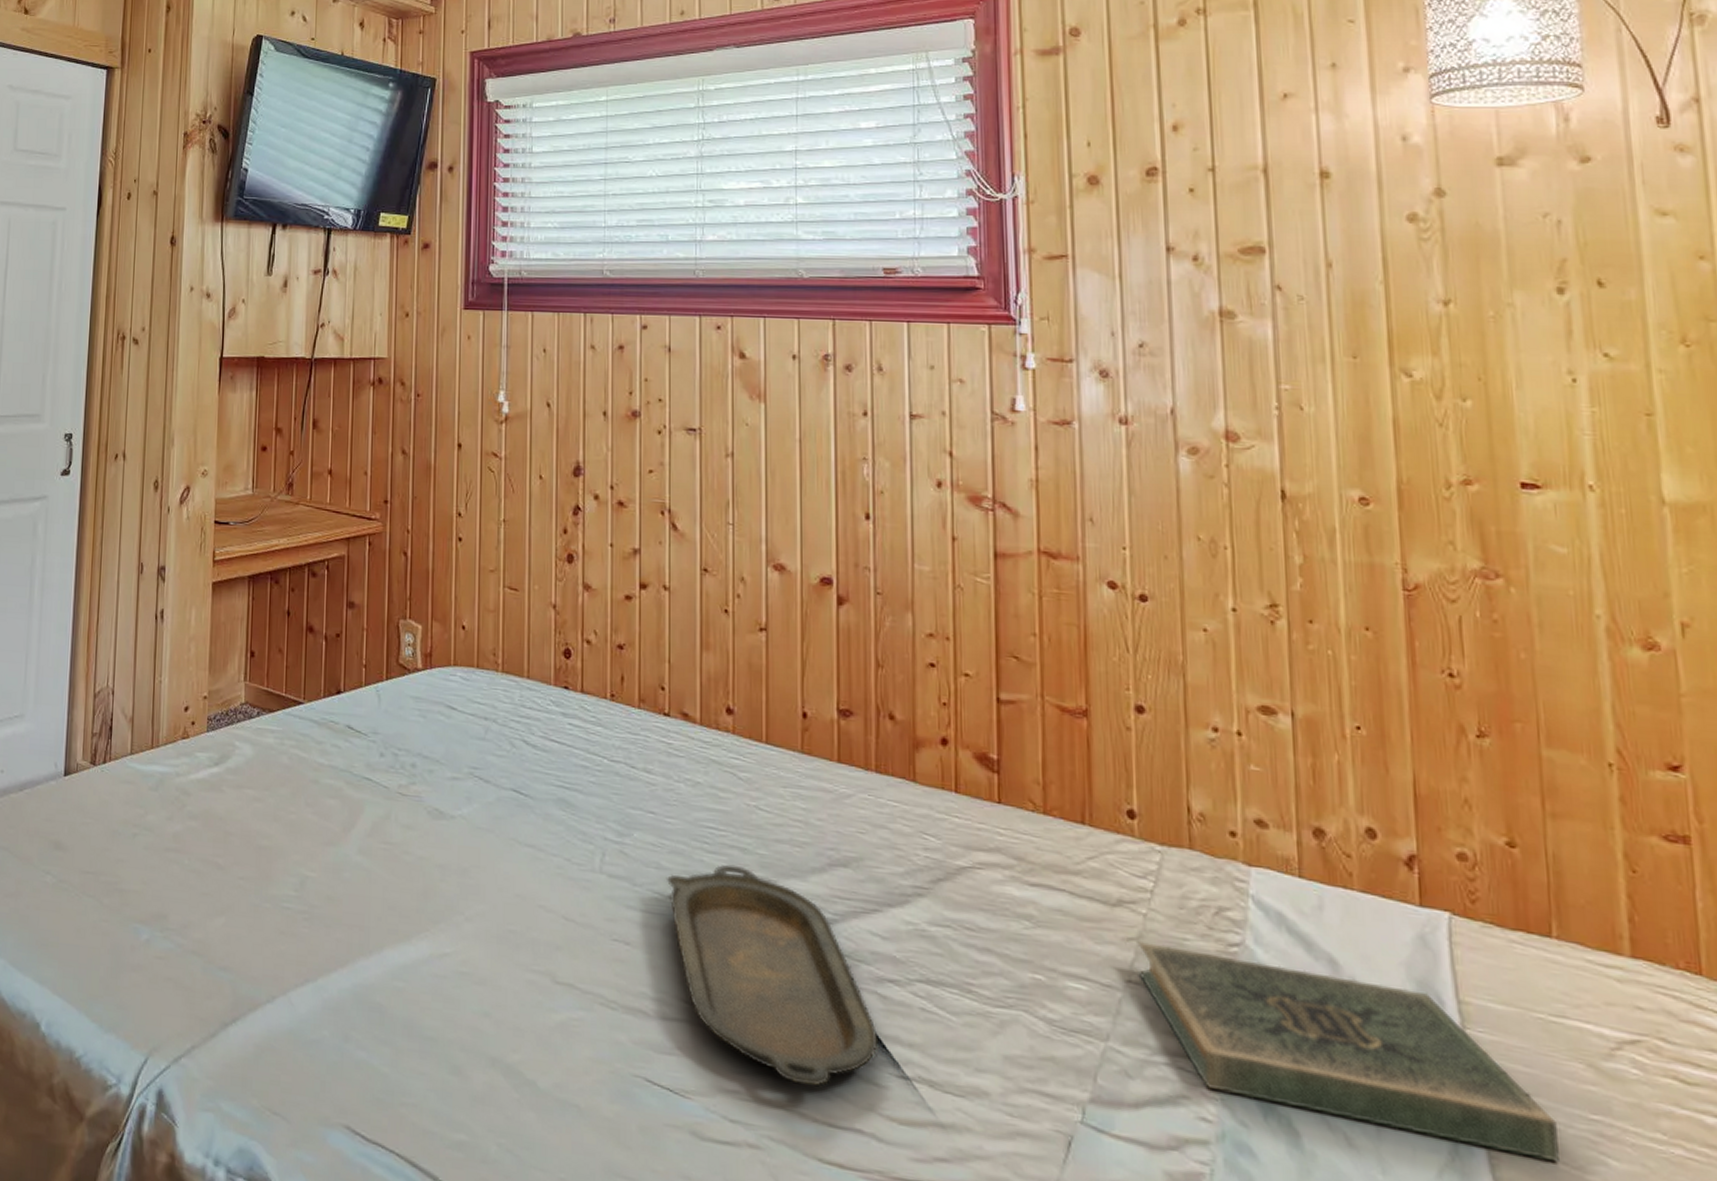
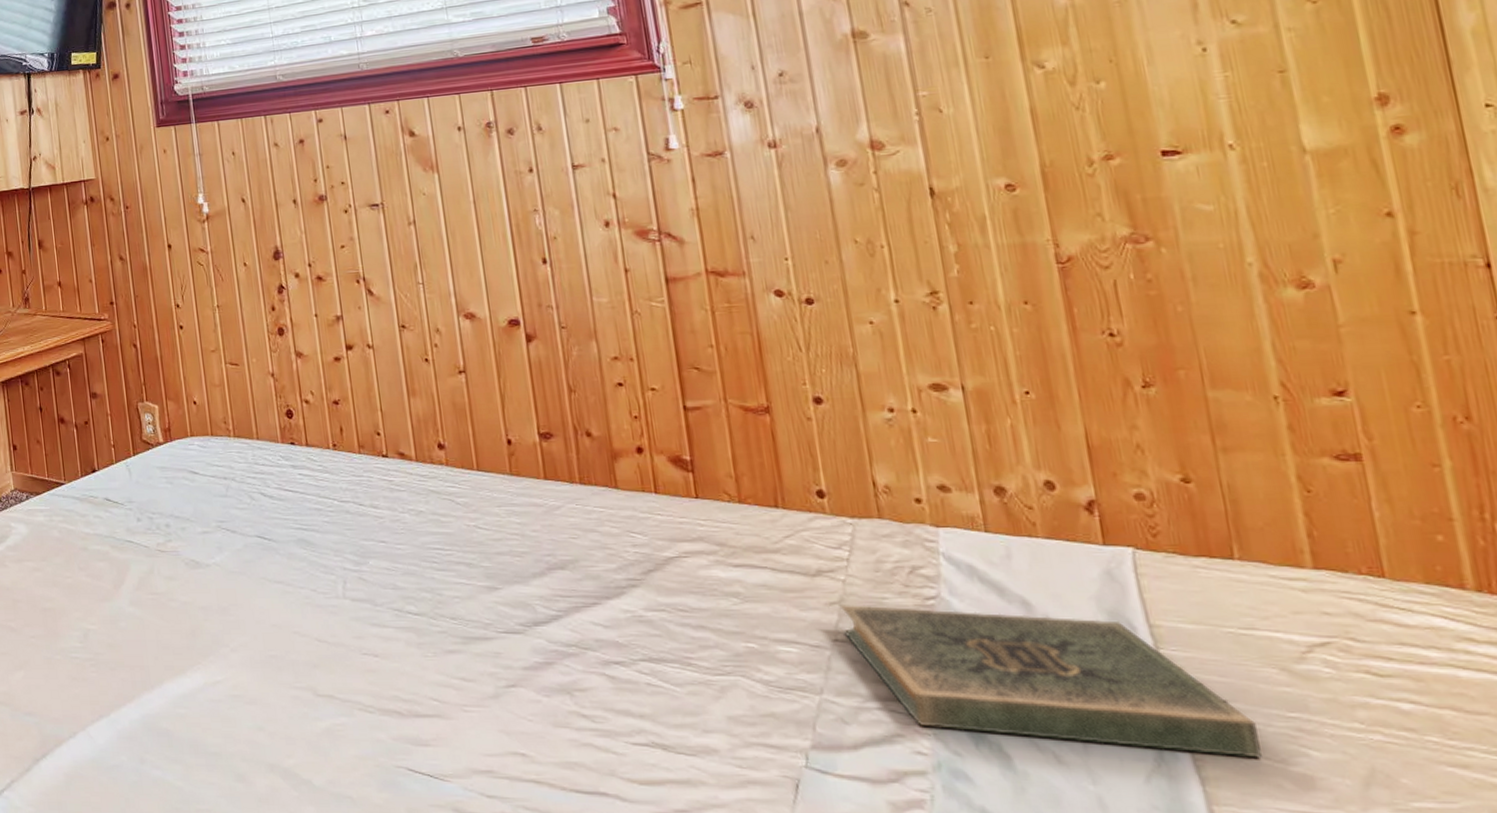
serving tray: present [665,864,879,1087] -> none [402,578,612,760]

